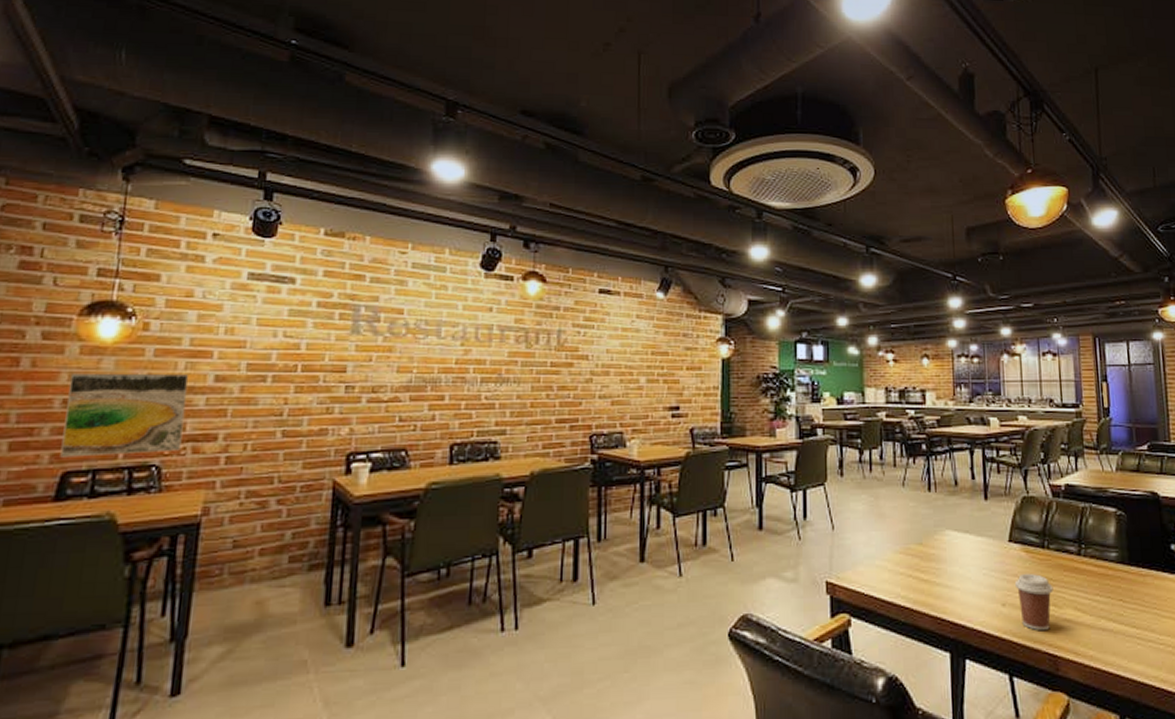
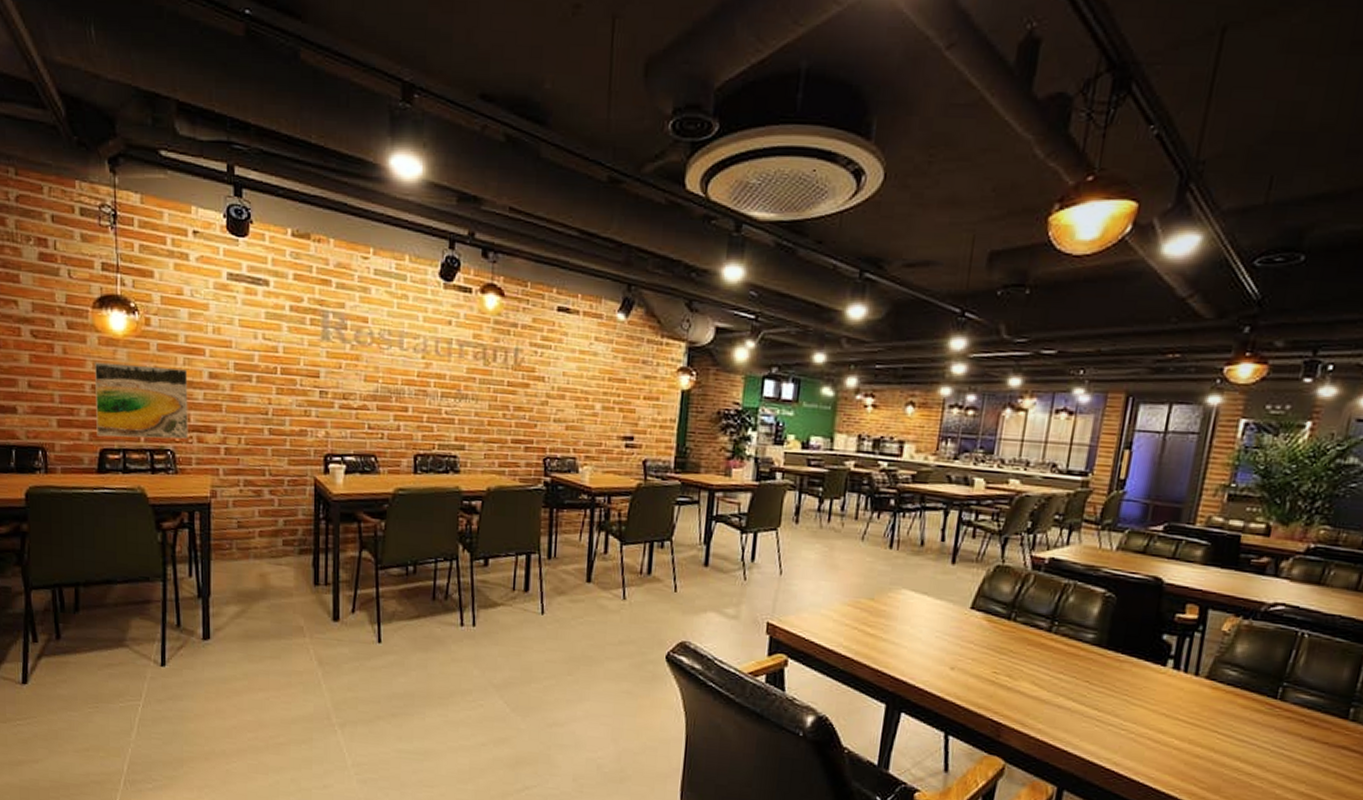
coffee cup: present [1014,573,1053,631] -> none [968,641,1012,699]

